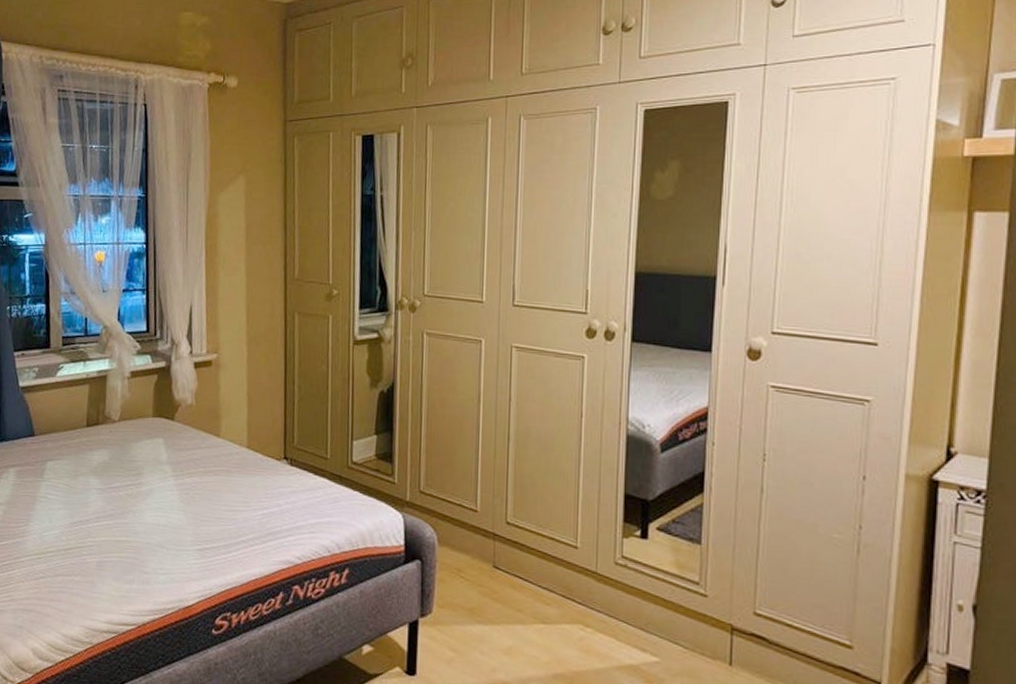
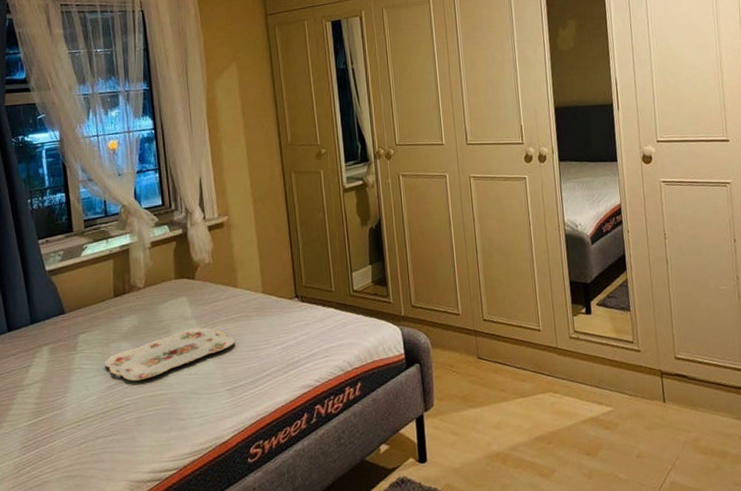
serving tray: none [70,474,212,523] -> present [104,327,235,382]

